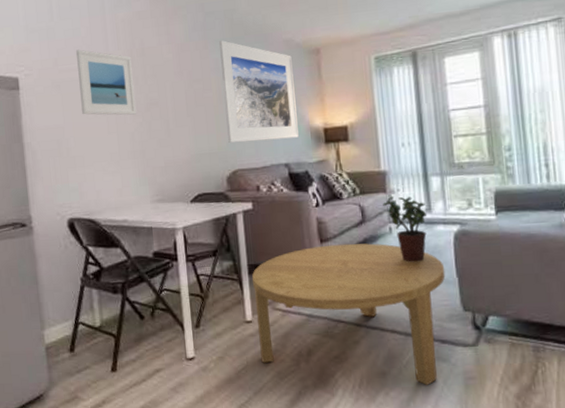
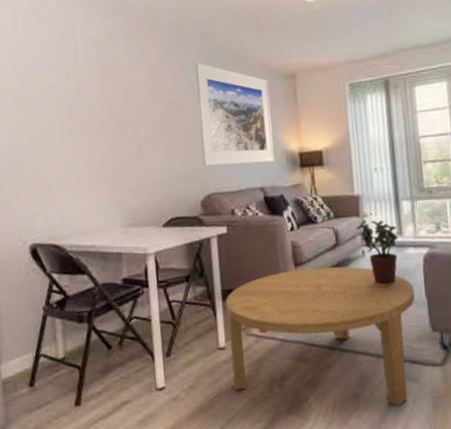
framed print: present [76,49,137,115] -> none [43,67,108,136]

